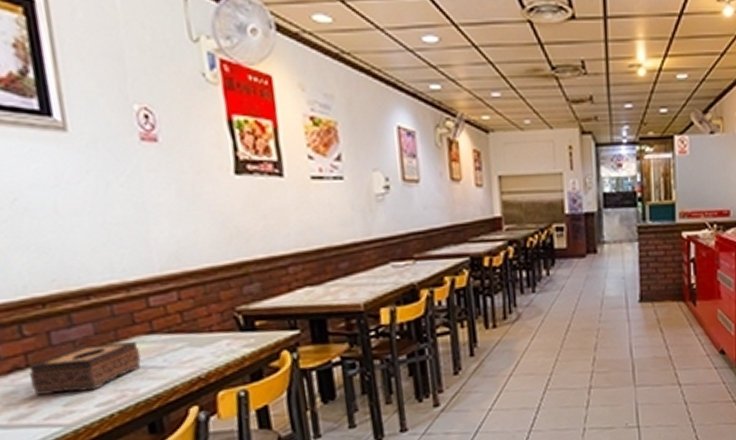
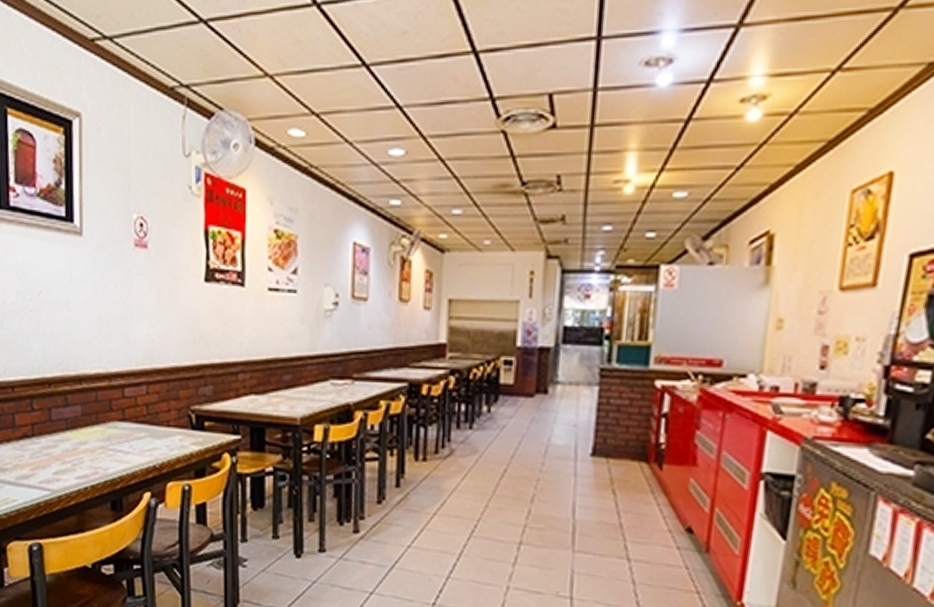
tissue box: present [29,341,141,395] -> none [34,424,112,464]

